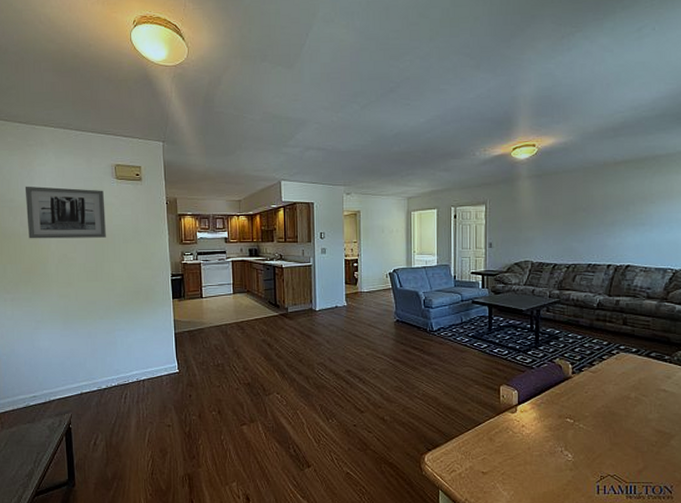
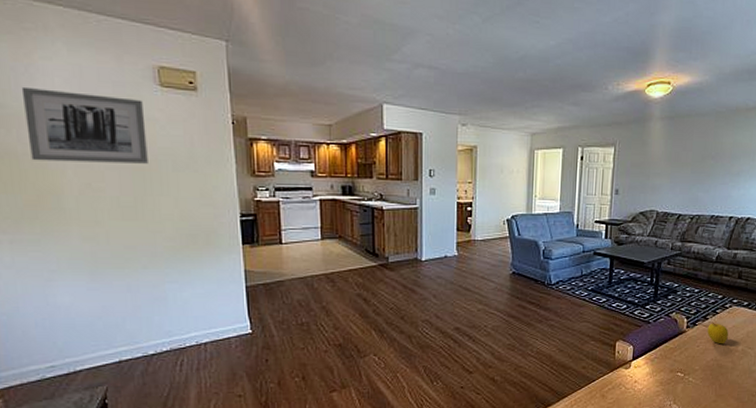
apple: none [595,368,618,391] -> present [707,322,729,345]

